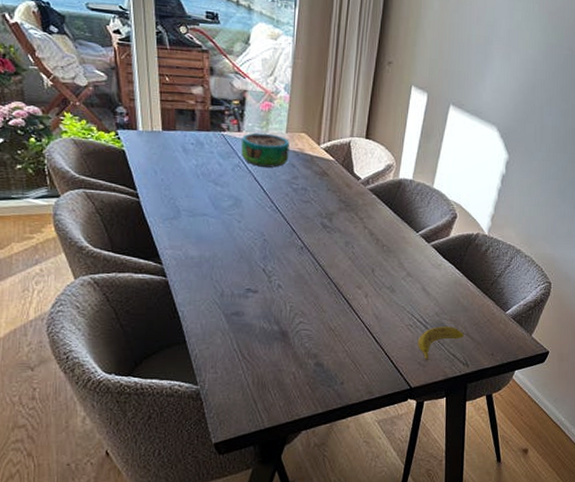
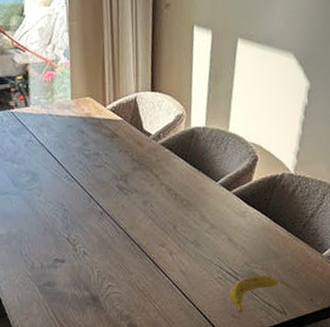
decorative bowl: present [241,132,289,168] -> none [30,103,77,139]

